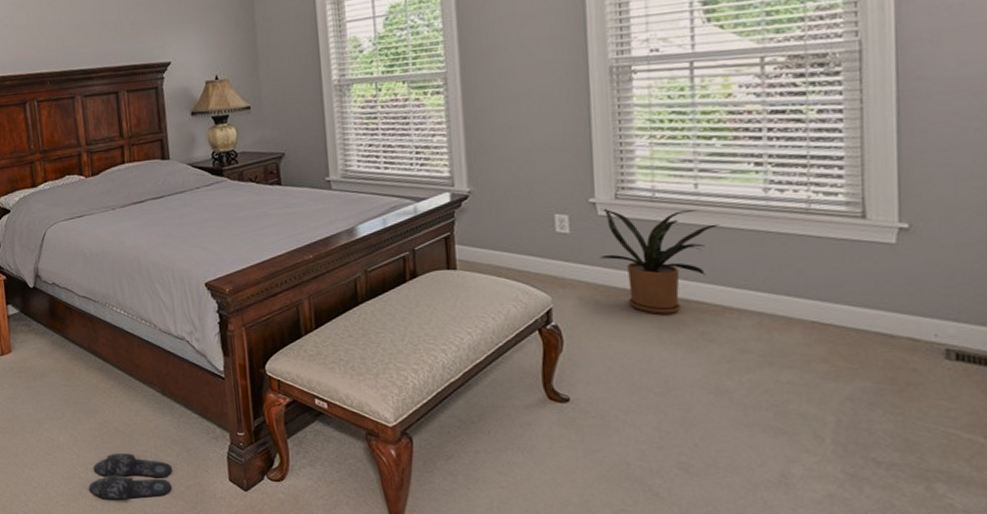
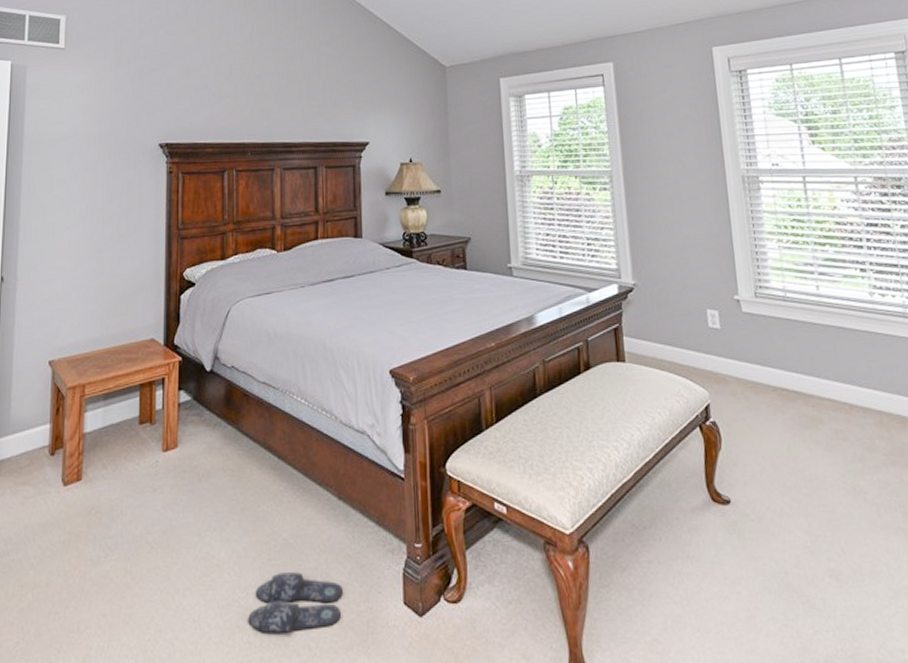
house plant: present [599,208,721,314] -> none [743,305,840,411]

